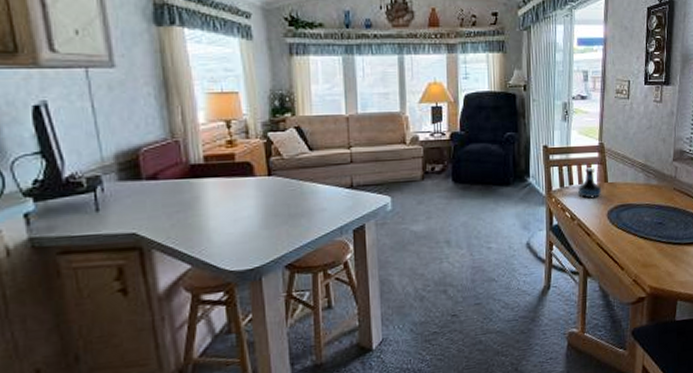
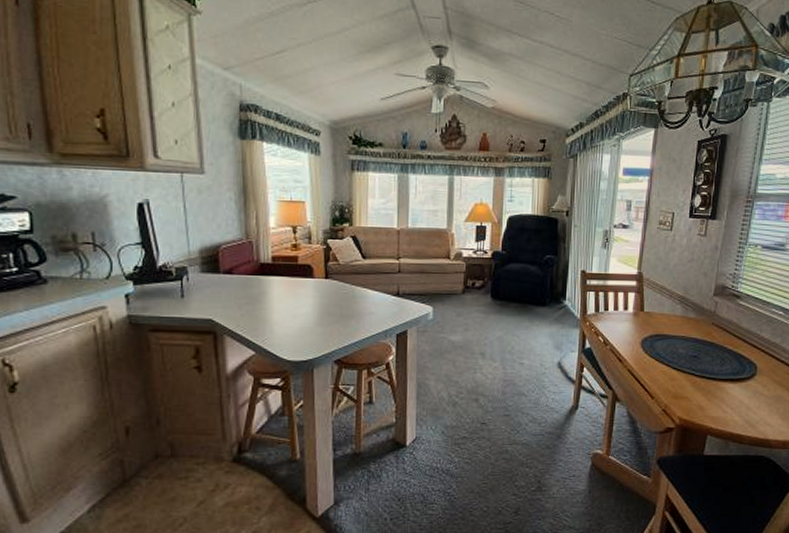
tequila bottle: present [577,167,602,199] -> none [612,295,638,326]

